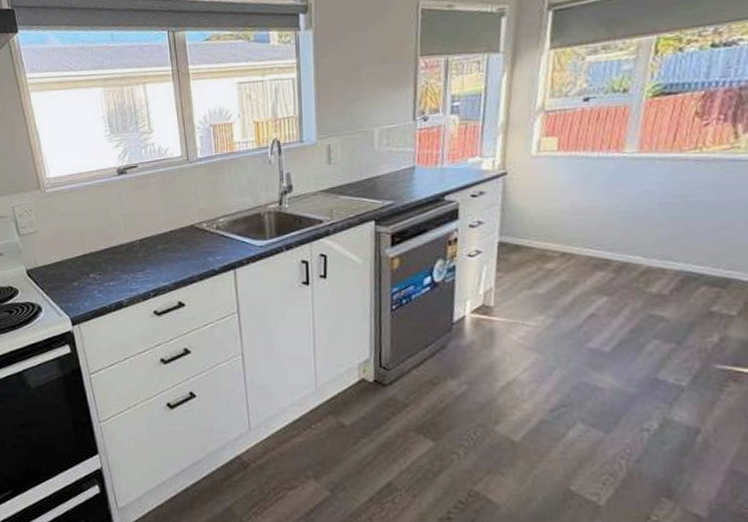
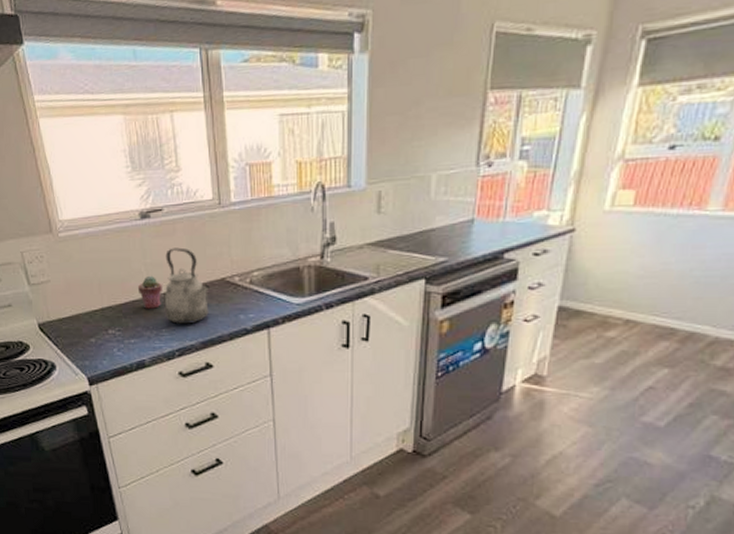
potted succulent: none [115,224,138,254] -> present [137,275,162,309]
kettle: none [140,199,180,267] -> present [165,247,210,324]

